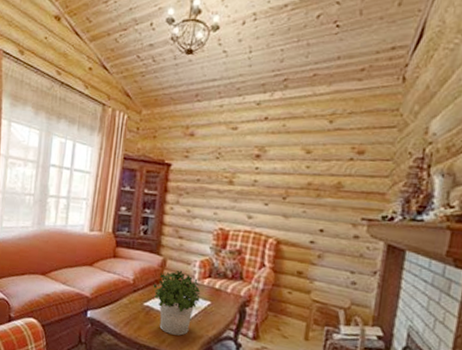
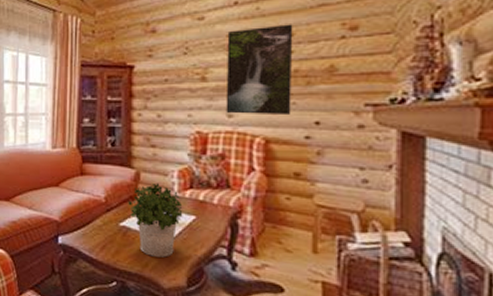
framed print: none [246,142,312,222] -> present [226,24,293,116]

